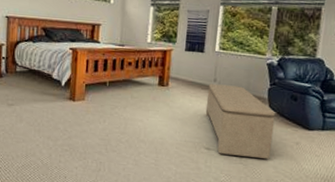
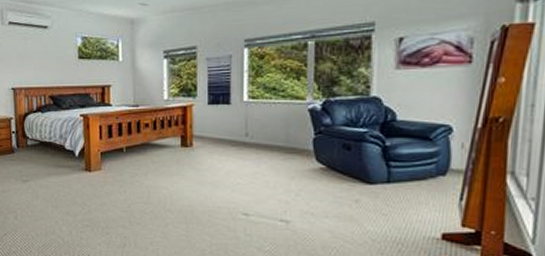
bench: present [205,83,275,159] -> none [238,139,325,222]

